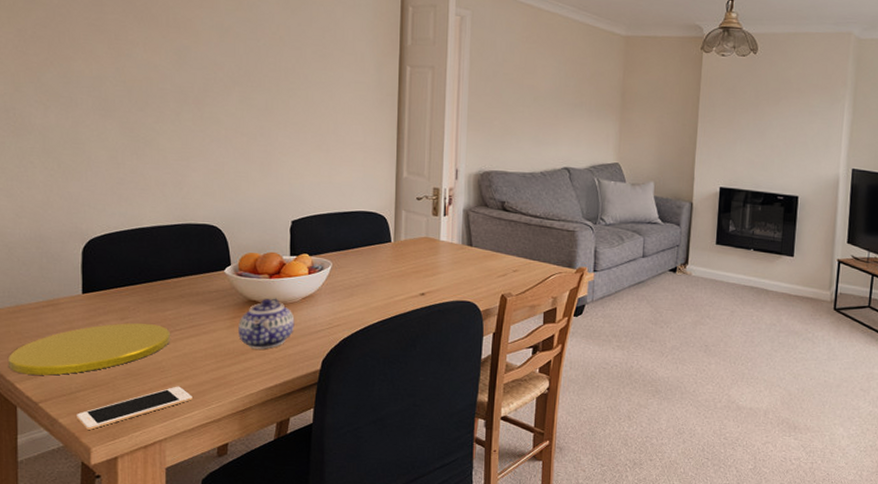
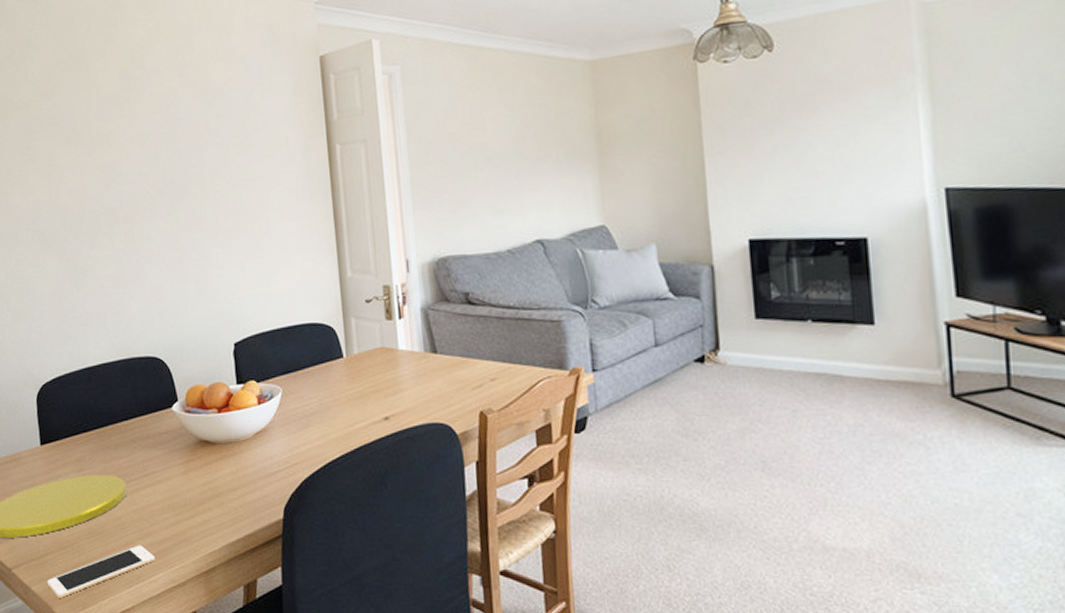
teapot: present [238,298,295,349] -> none [192,436,250,498]

